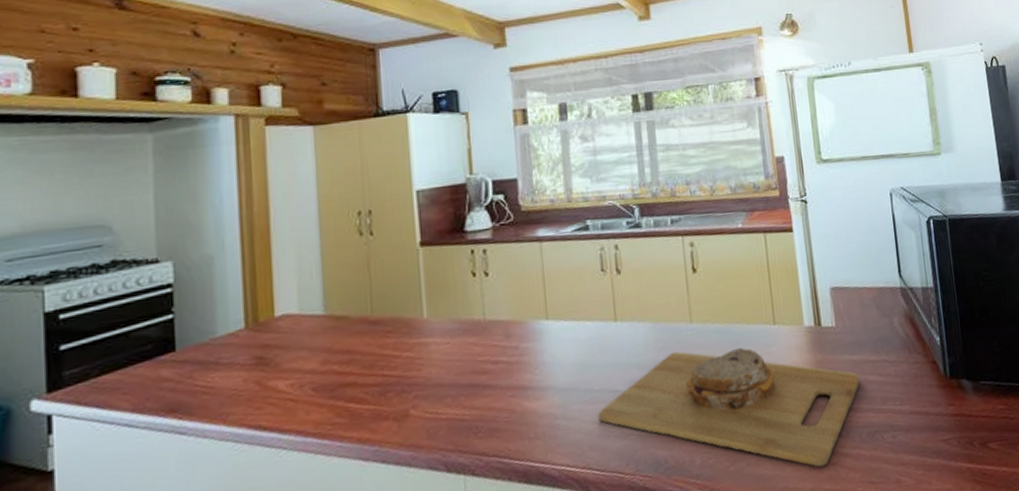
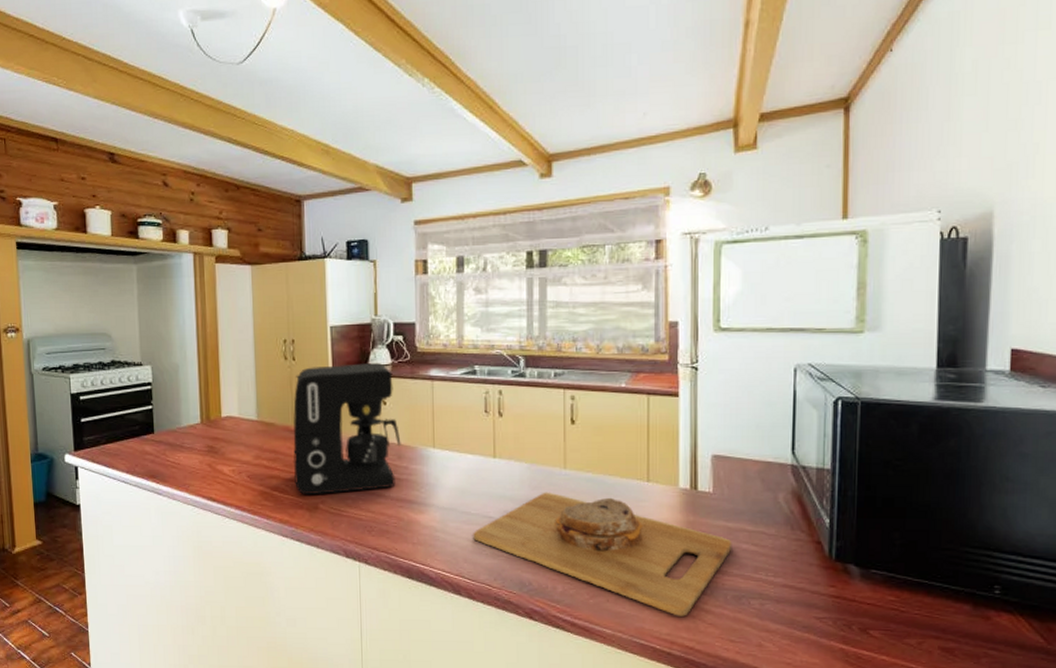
coffee maker: none [372,228,509,401] -> present [293,363,401,495]

